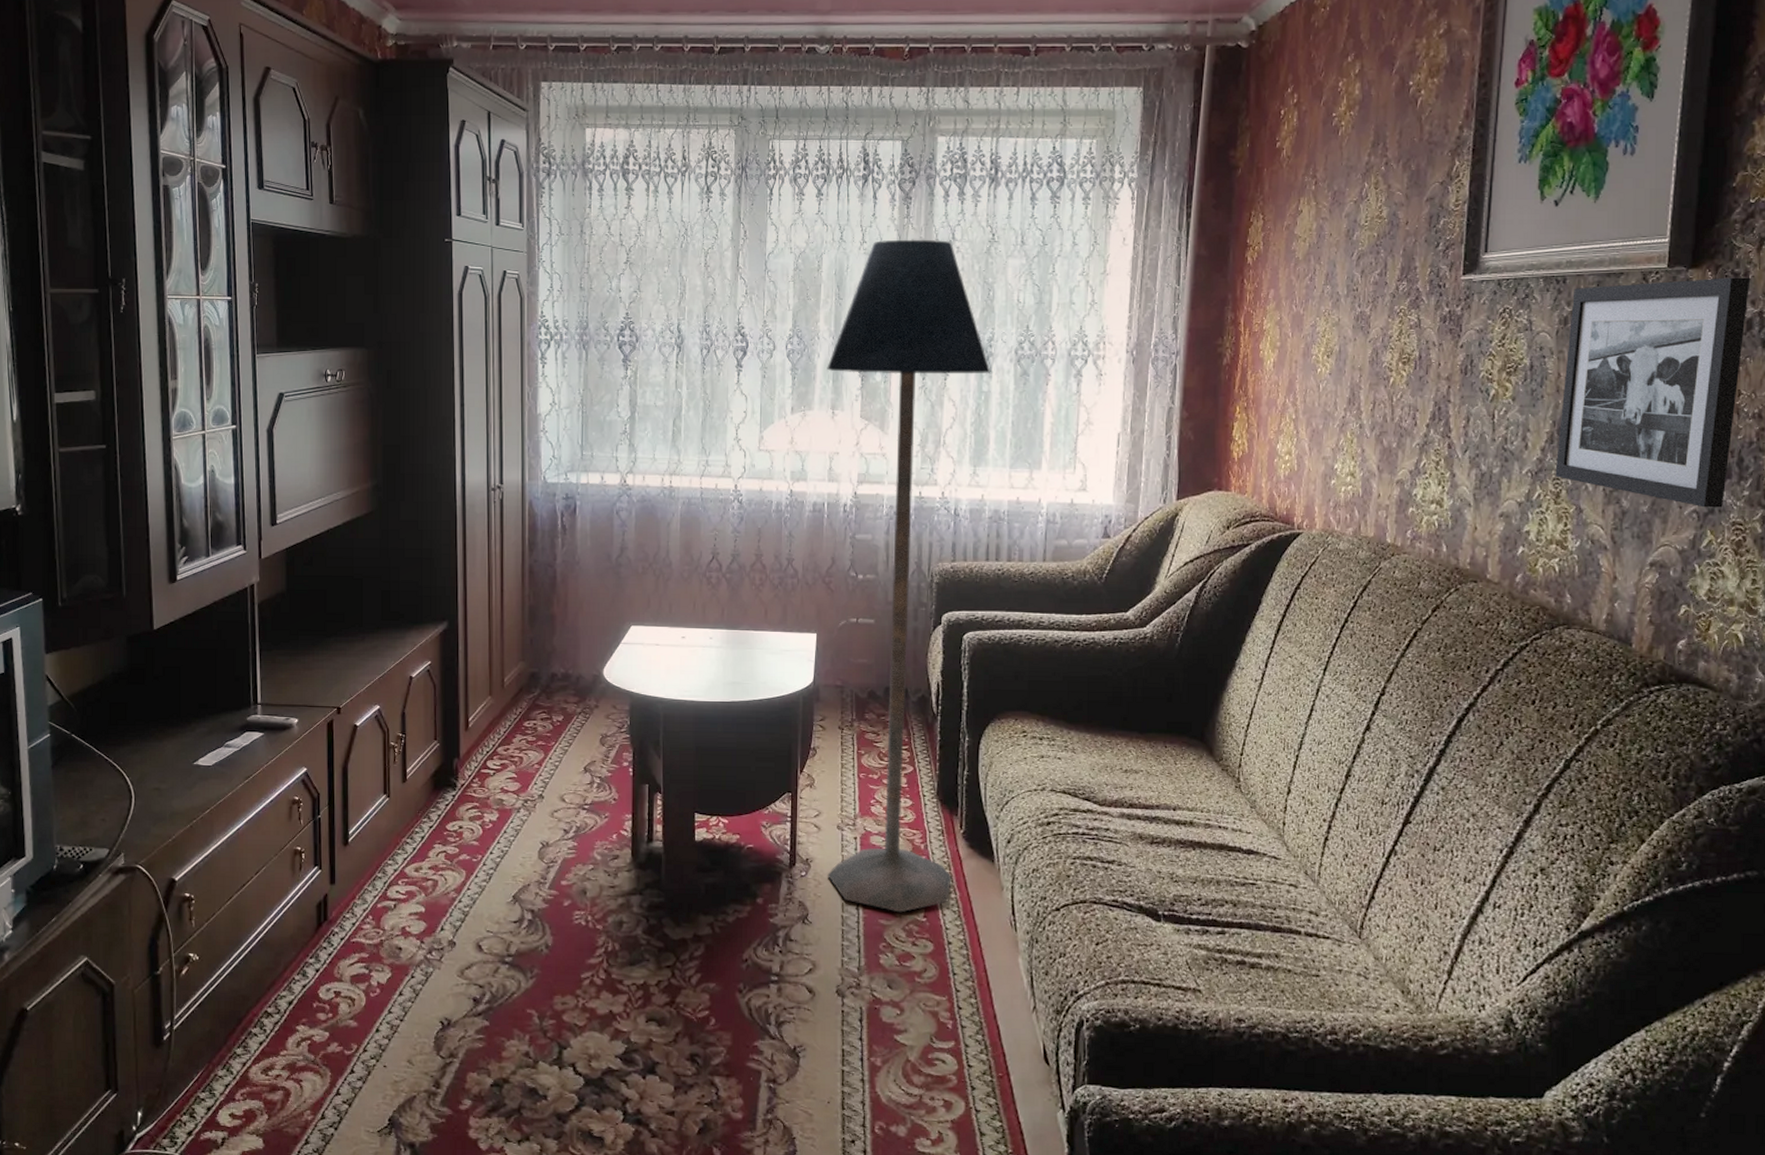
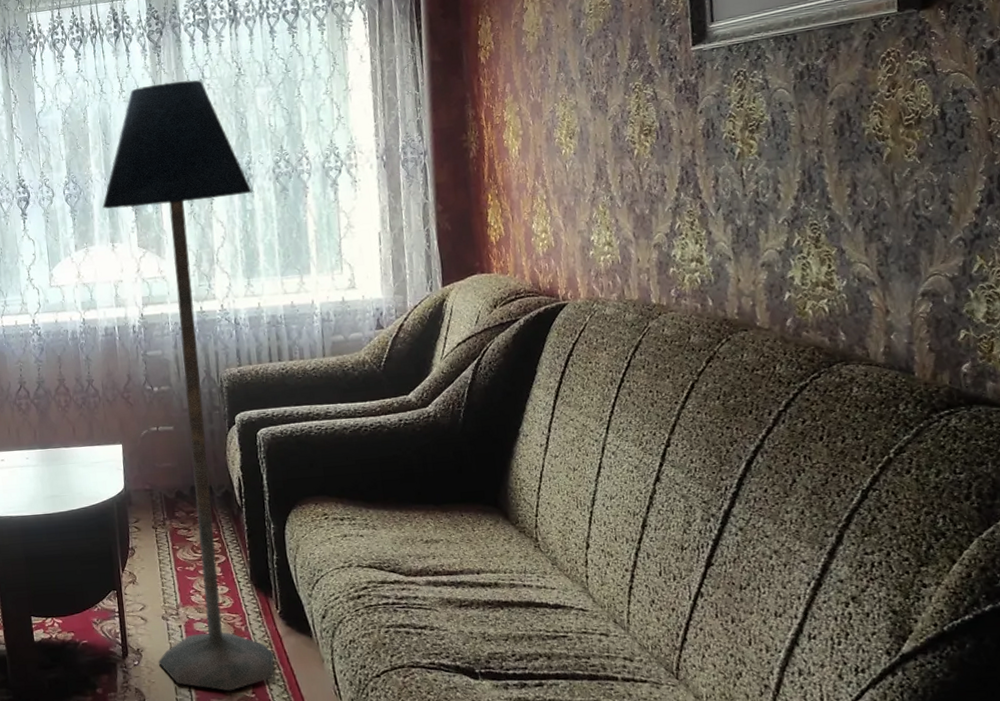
picture frame: present [1555,277,1751,508] -> none [805,10,990,235]

